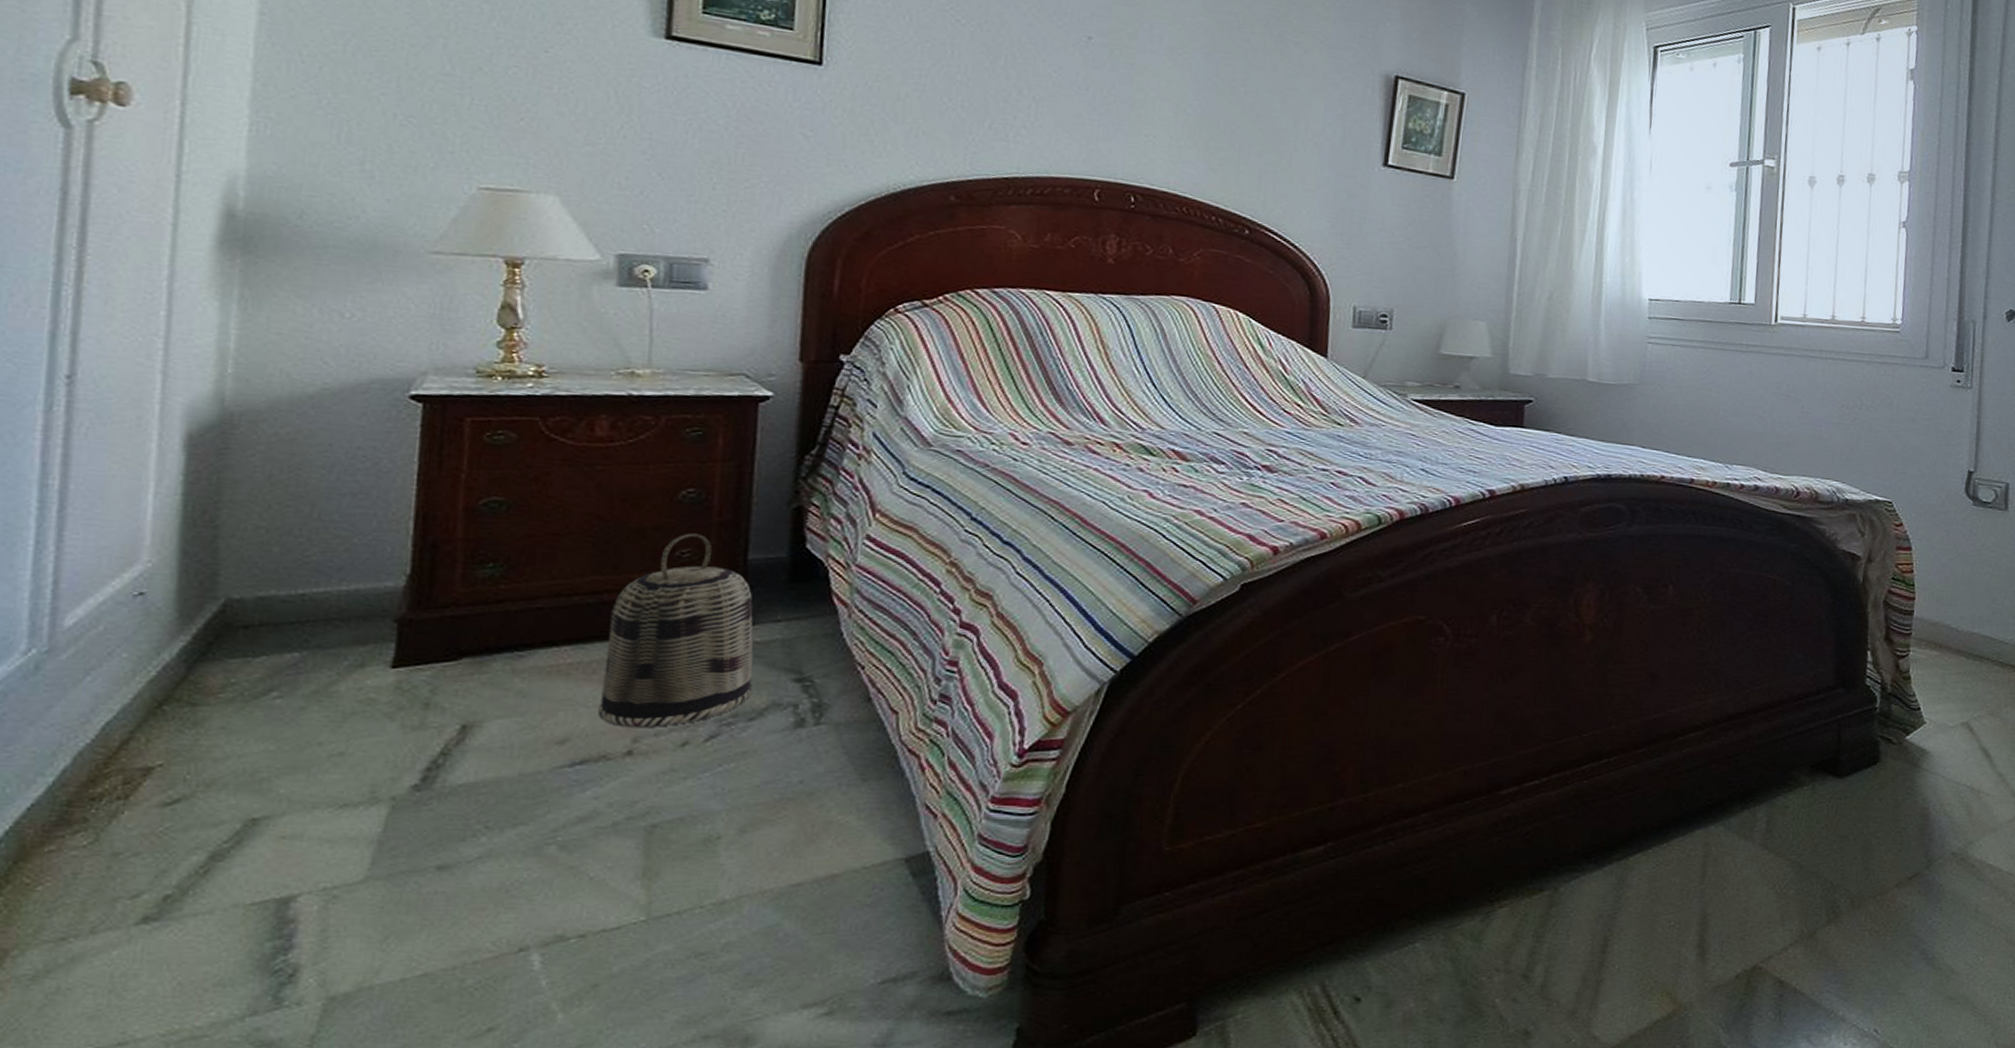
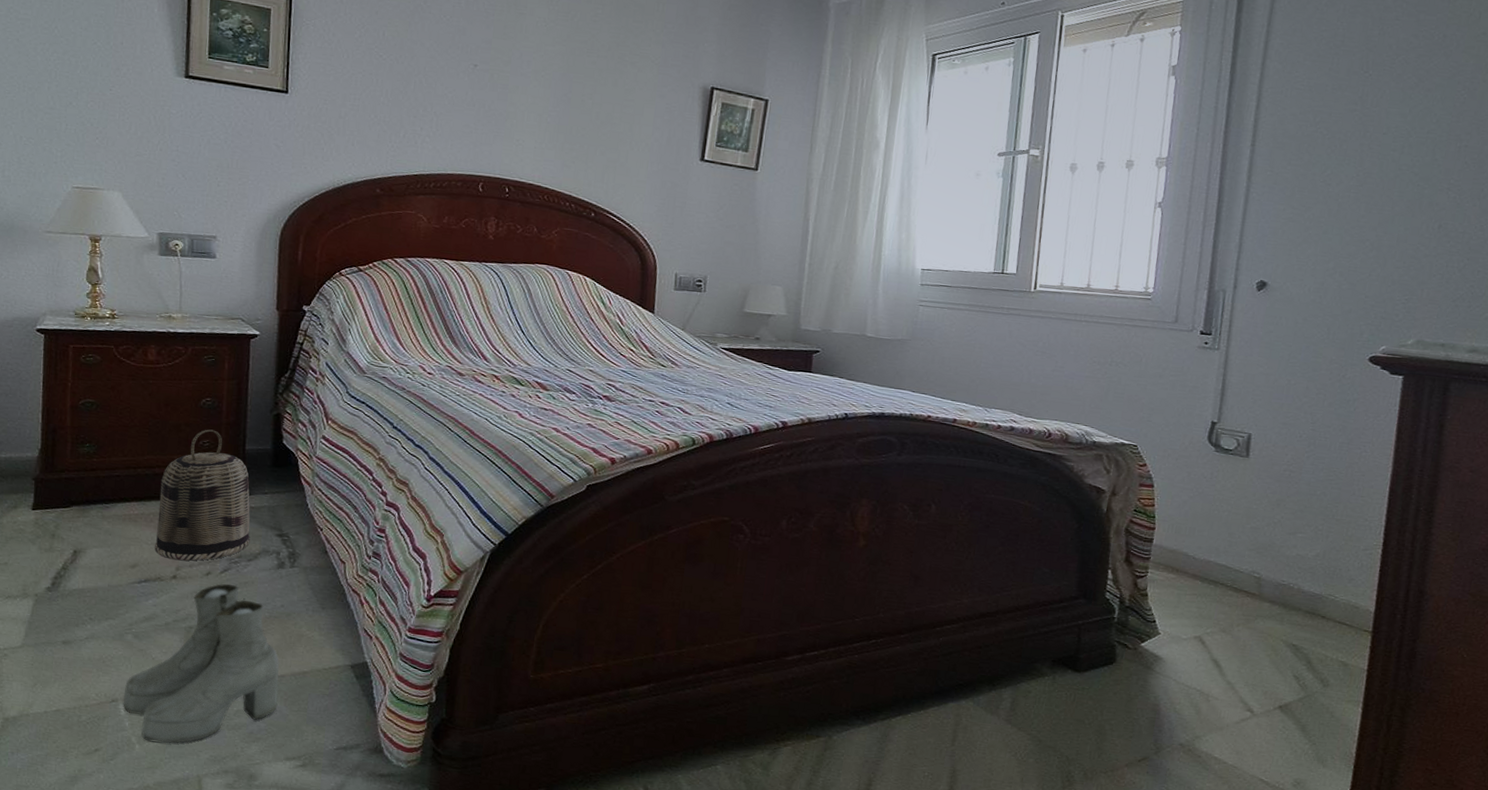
boots: none [537,756,795,1006] -> present [123,583,279,744]

